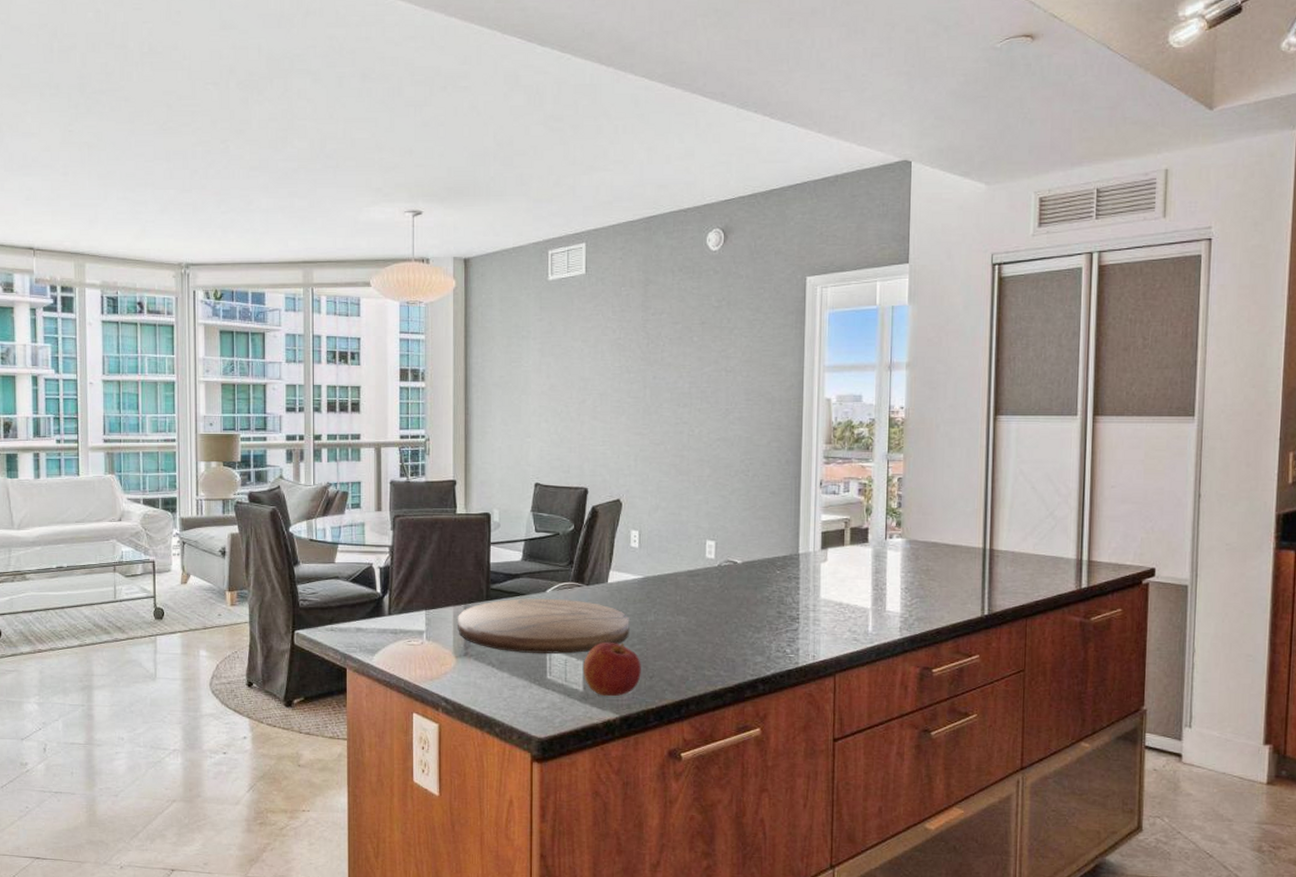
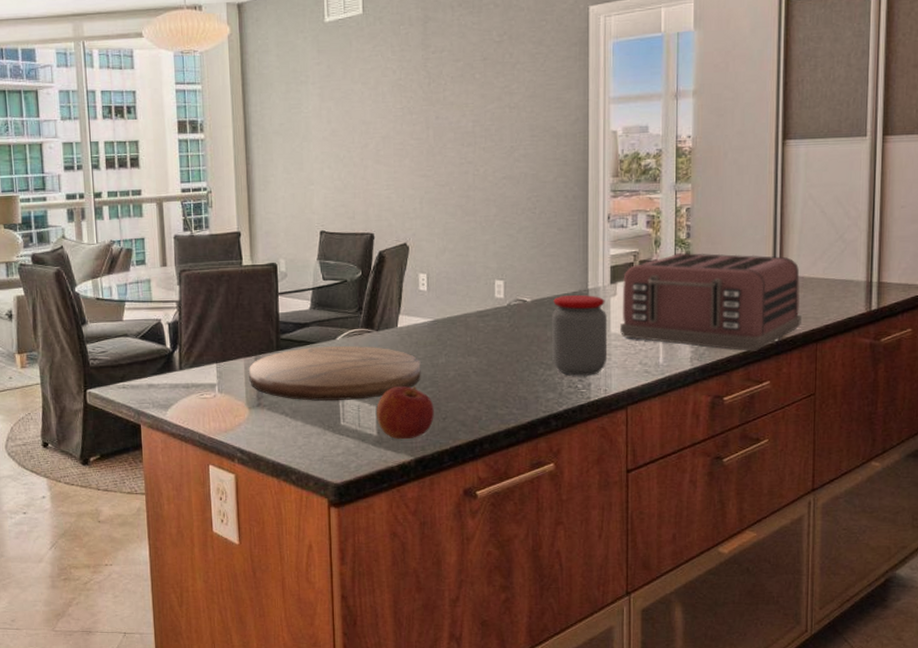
jar: none [761,559,817,641] -> present [552,295,606,376]
toaster: none [830,521,1011,624] -> present [620,252,801,352]

